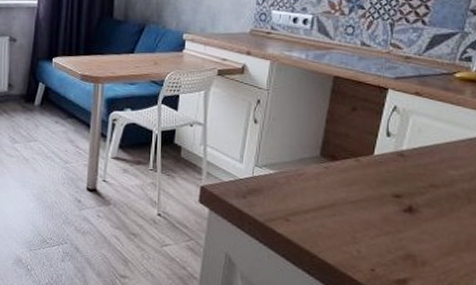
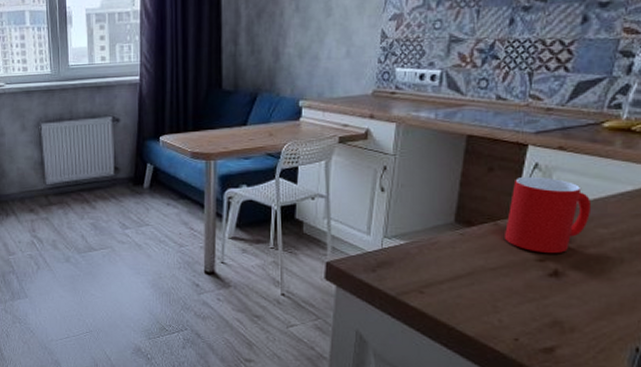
cup: none [365,117,444,191] -> present [505,176,592,254]

